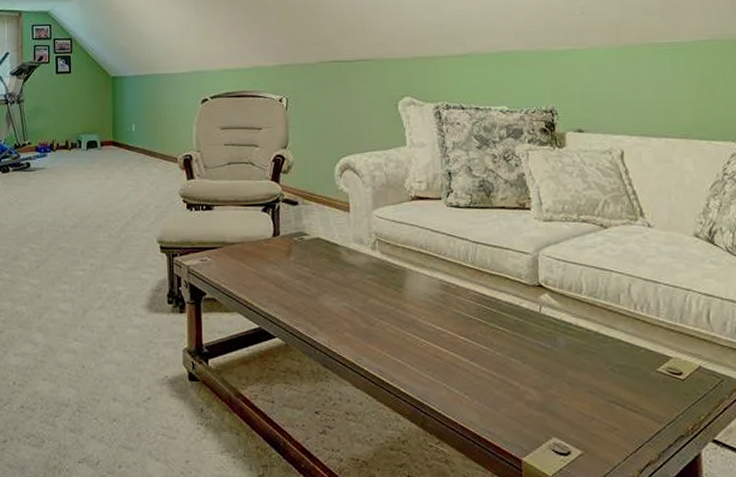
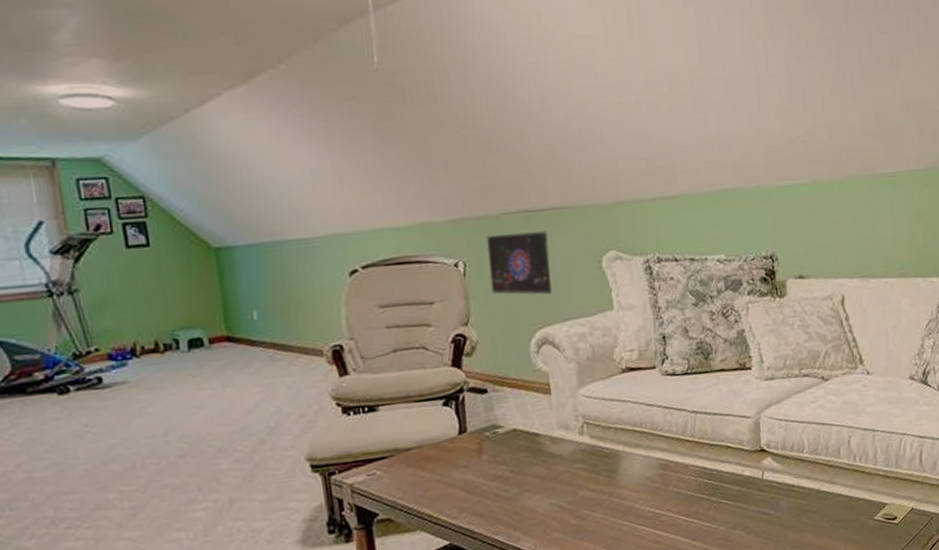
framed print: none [305,78,356,129] -> present [486,231,553,295]

